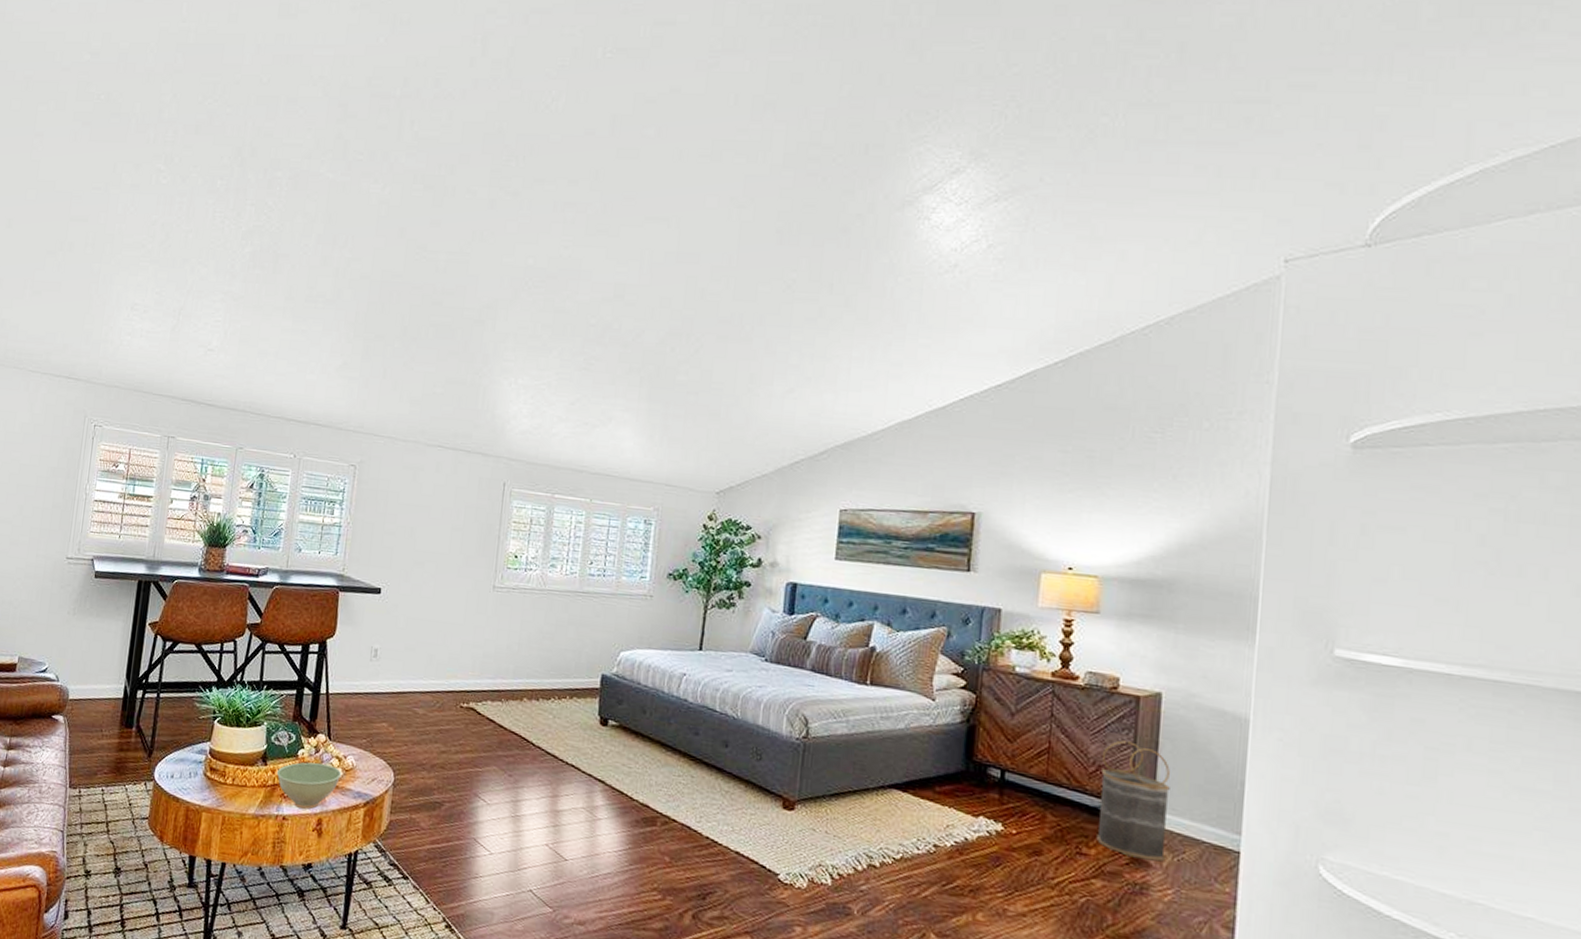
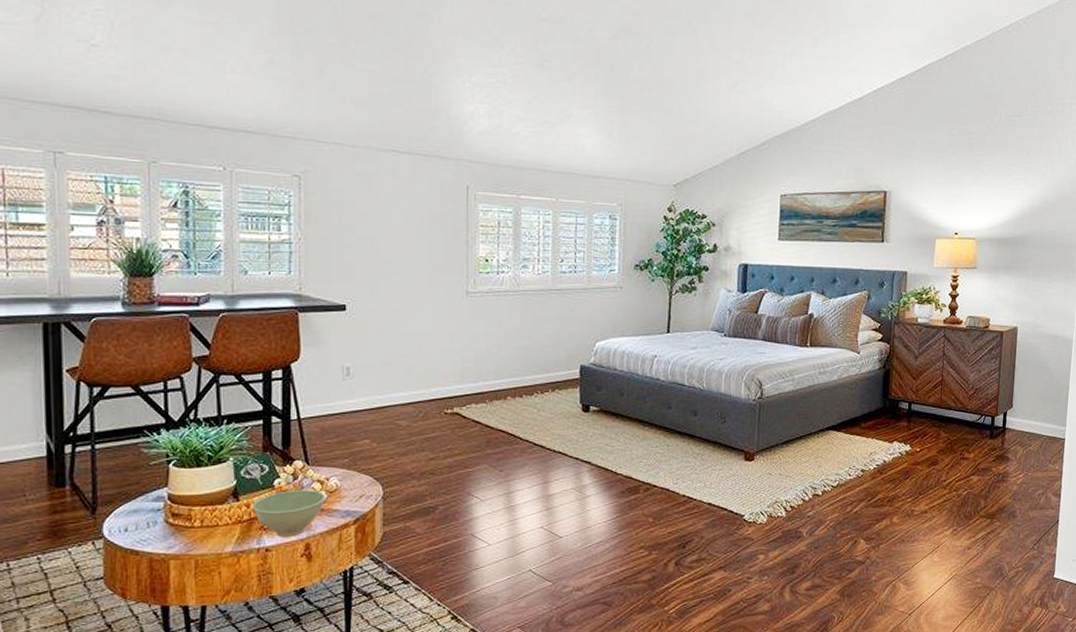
basket: present [1096,740,1170,861] -> none [974,367,1022,455]

